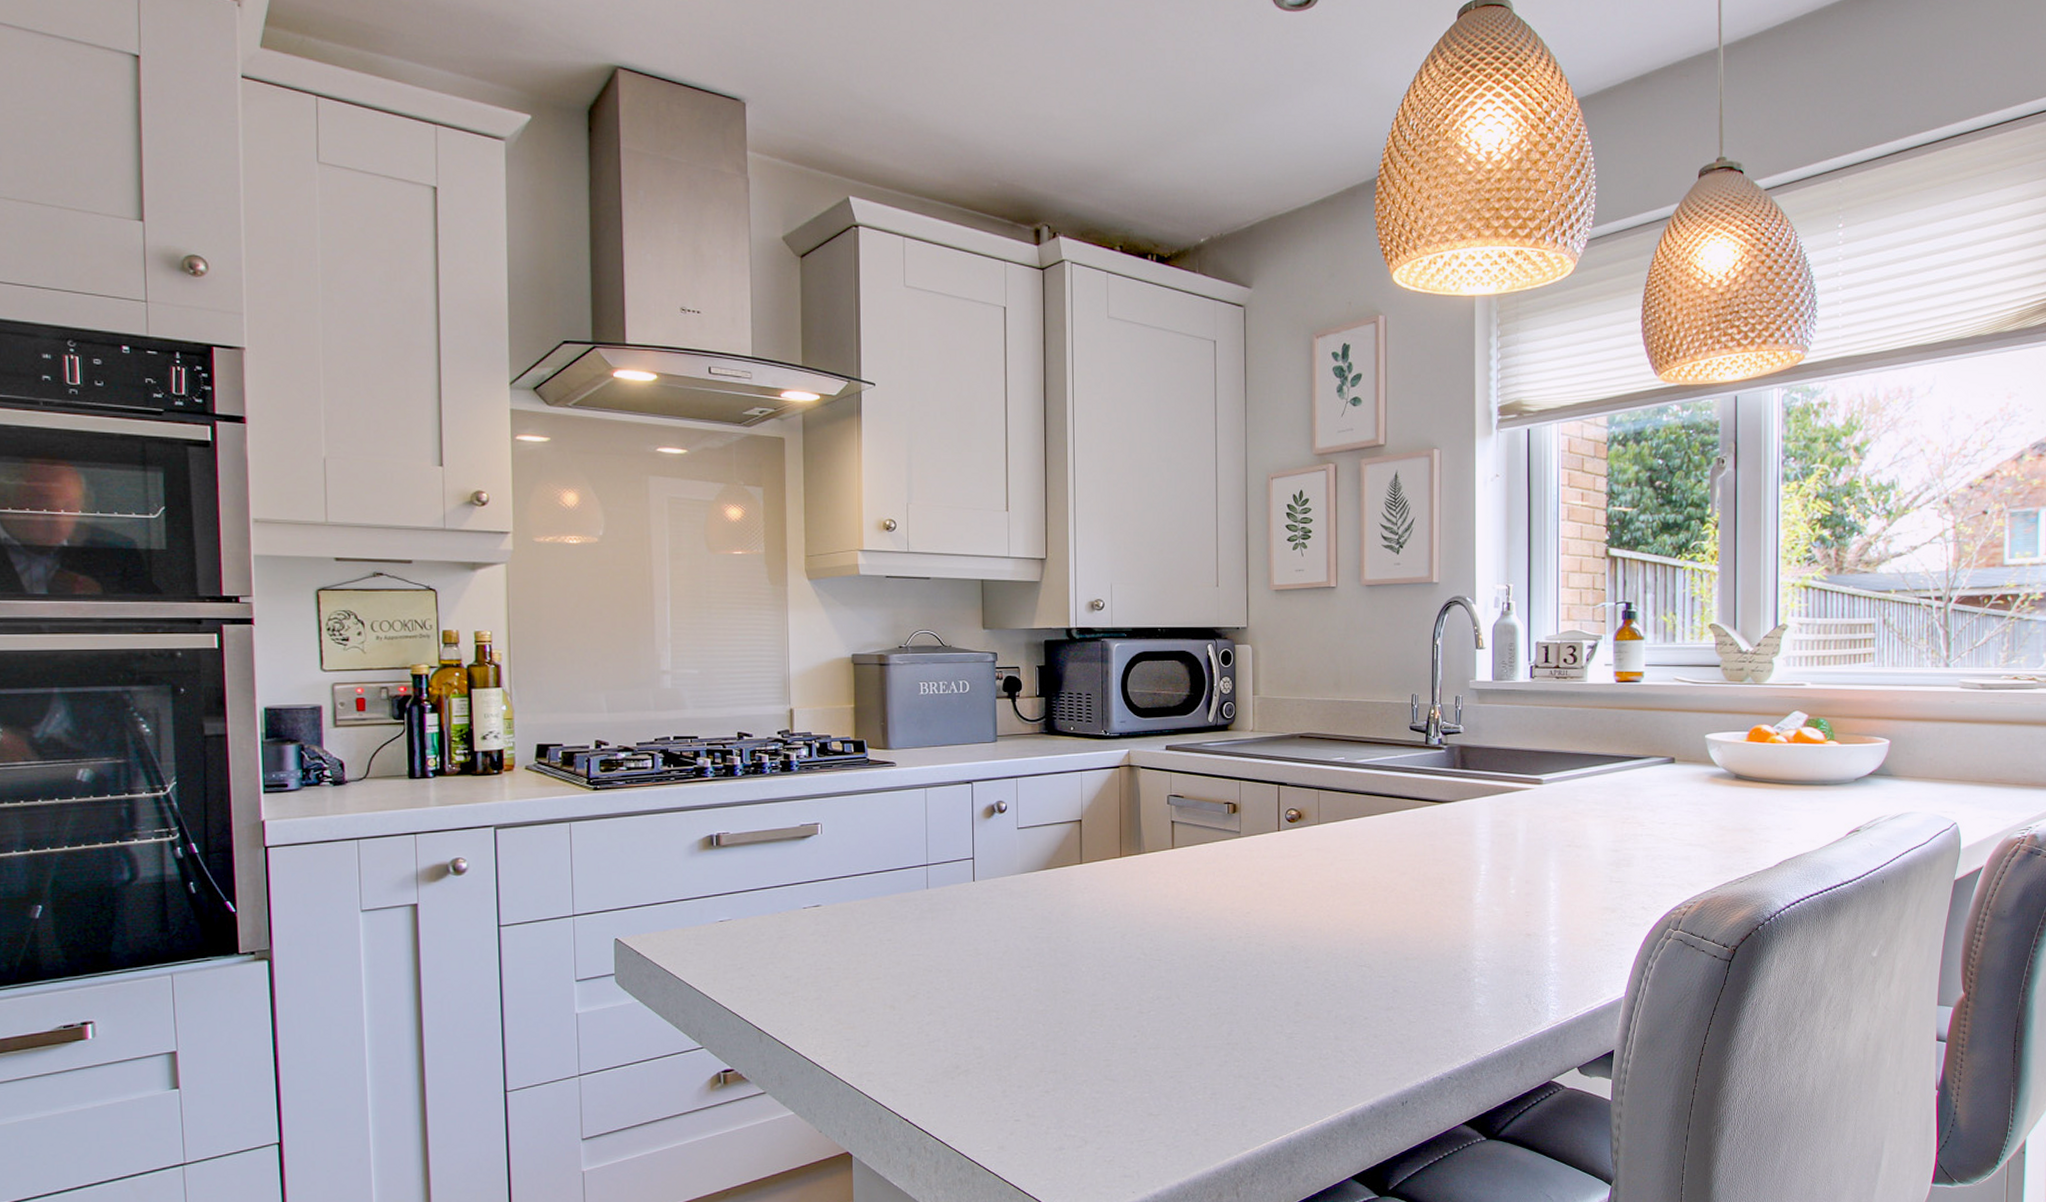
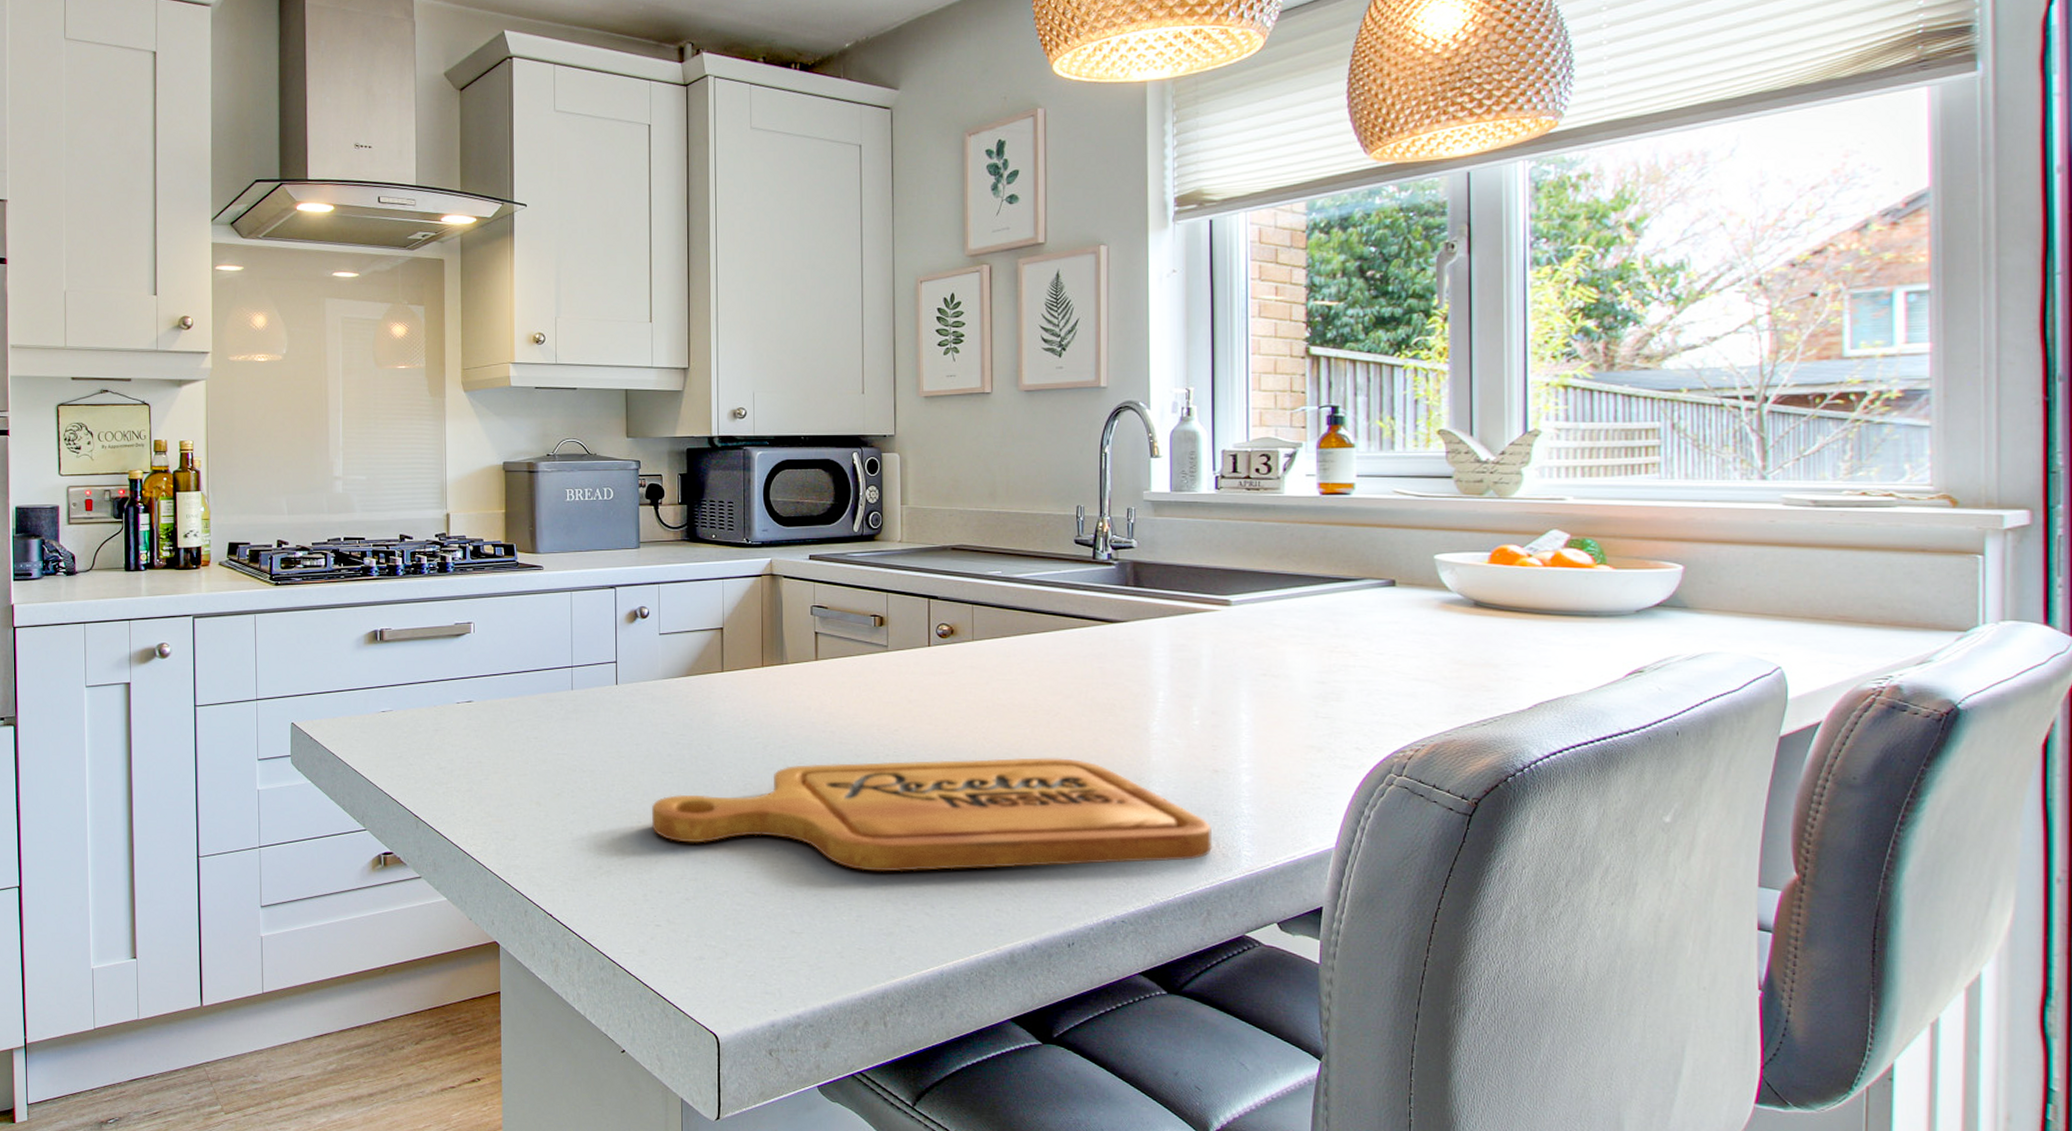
cutting board: none [1010,931,1525,1050] -> present [651,757,1212,872]

